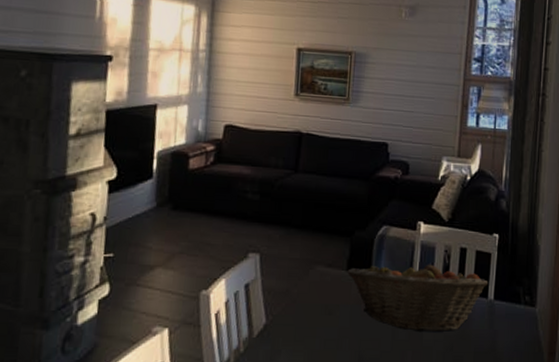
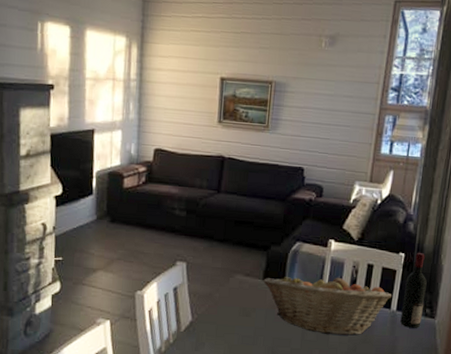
wine bottle: none [499,232,524,320] -> present [400,252,427,329]

